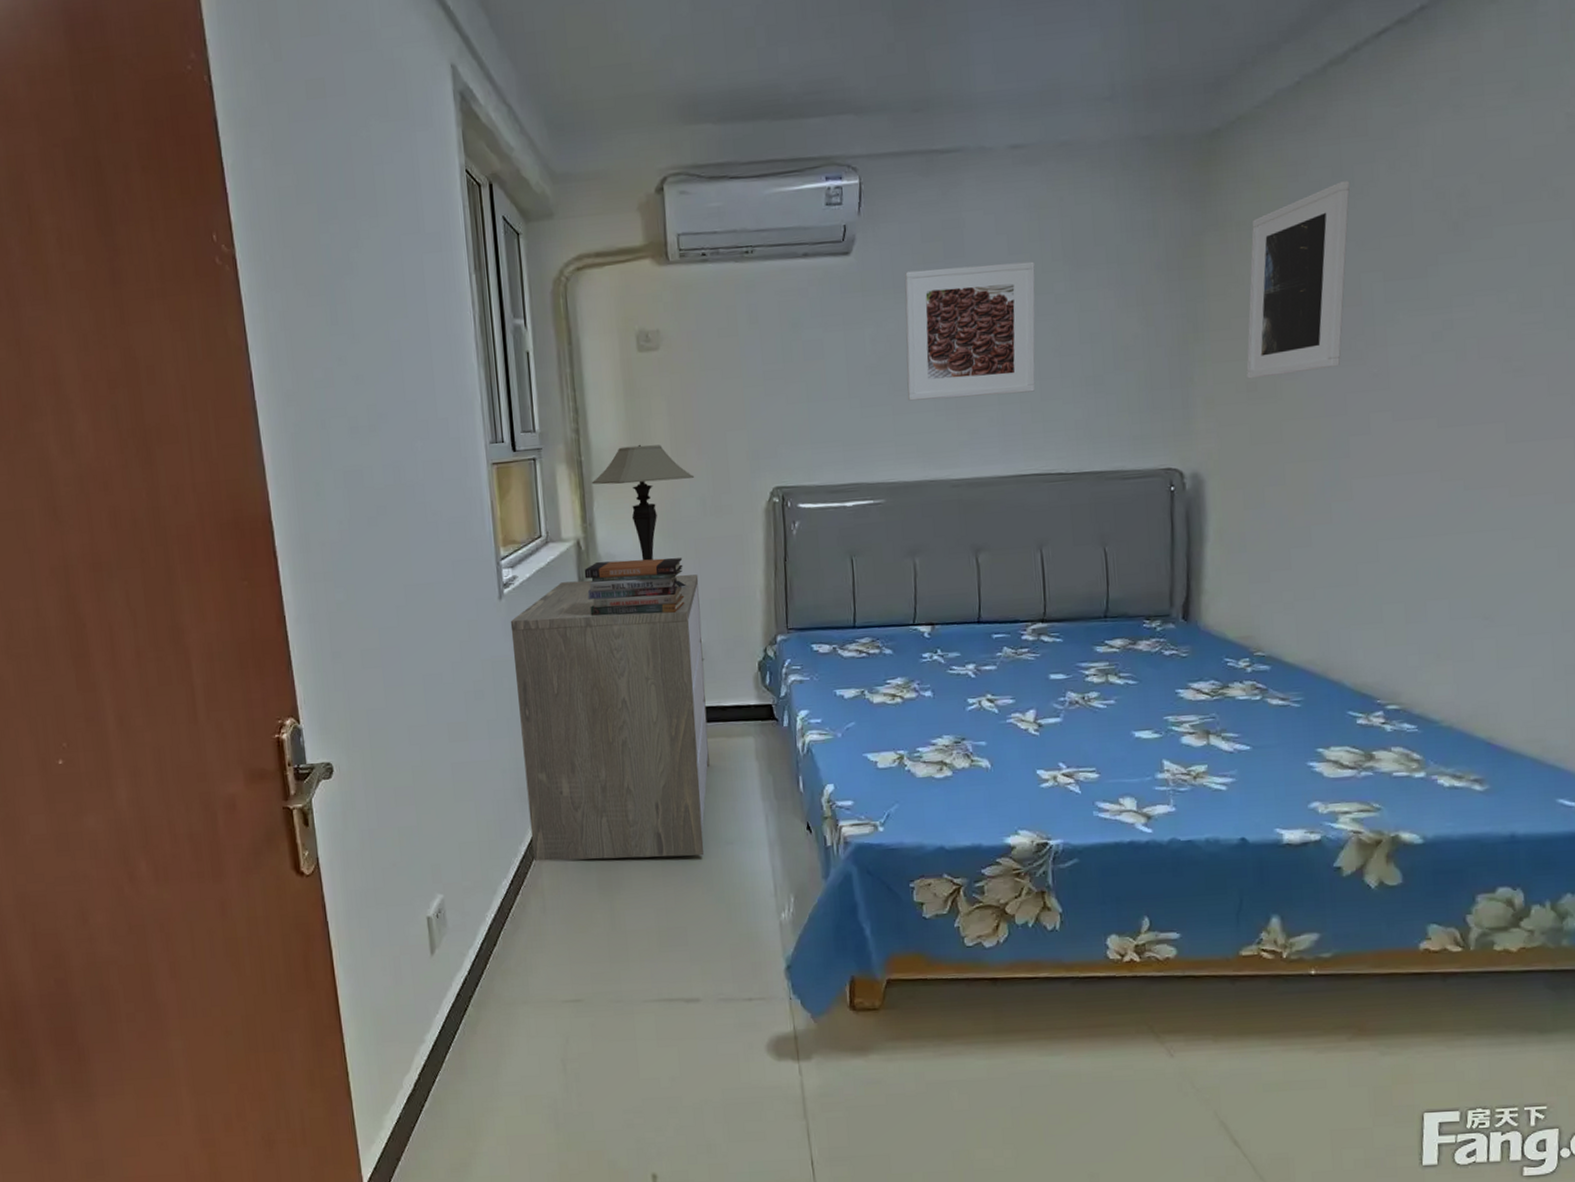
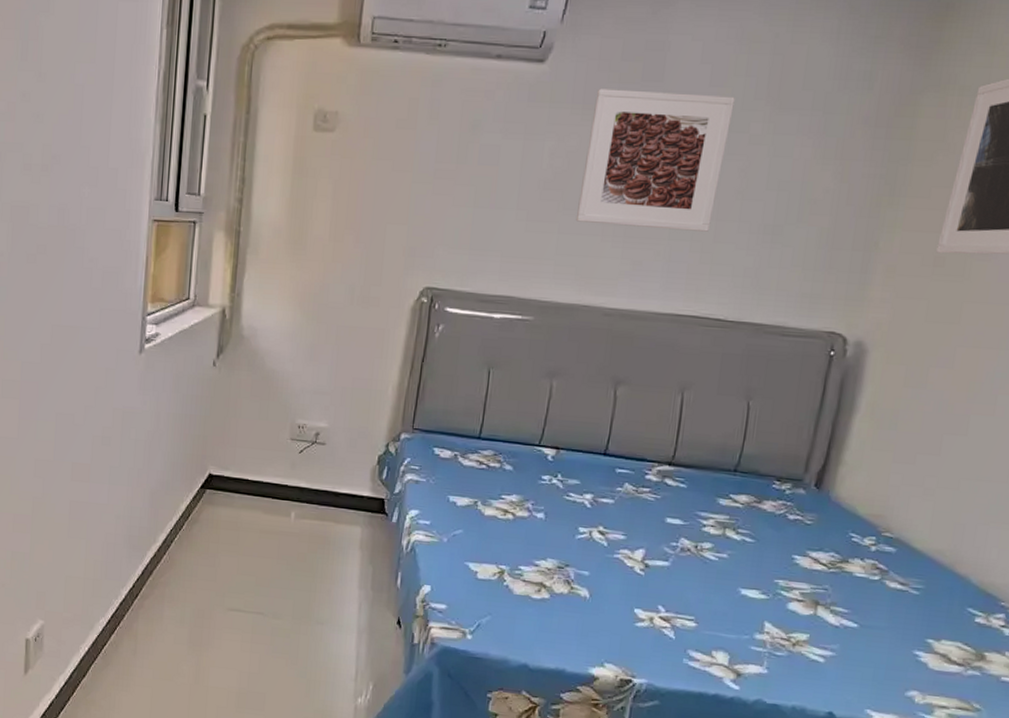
dresser: present [510,574,710,862] -> none [132,347,335,630]
book stack: present [584,557,685,616] -> none [224,333,322,394]
table lamp: present [591,444,695,589] -> none [246,223,348,372]

